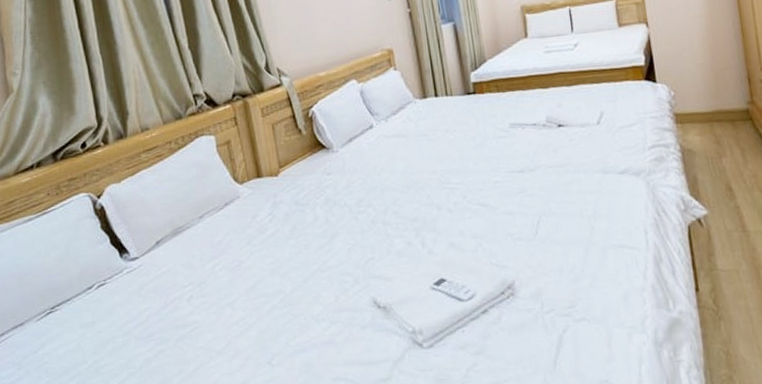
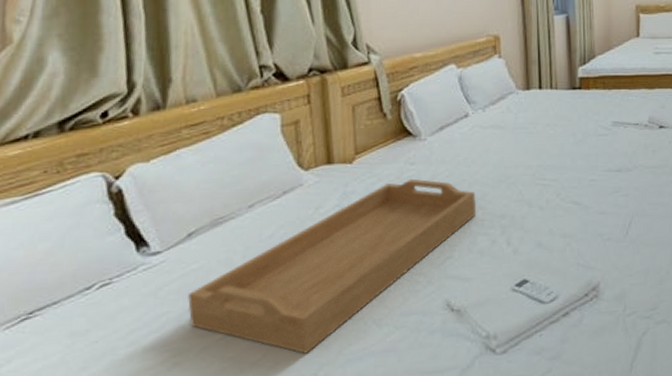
serving tray: none [163,187,391,345] -> present [188,178,477,354]

